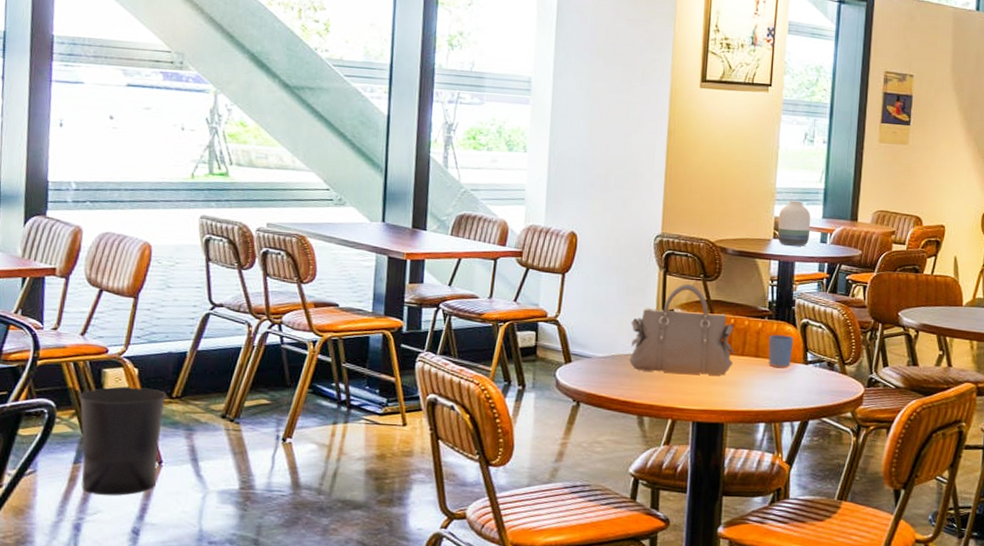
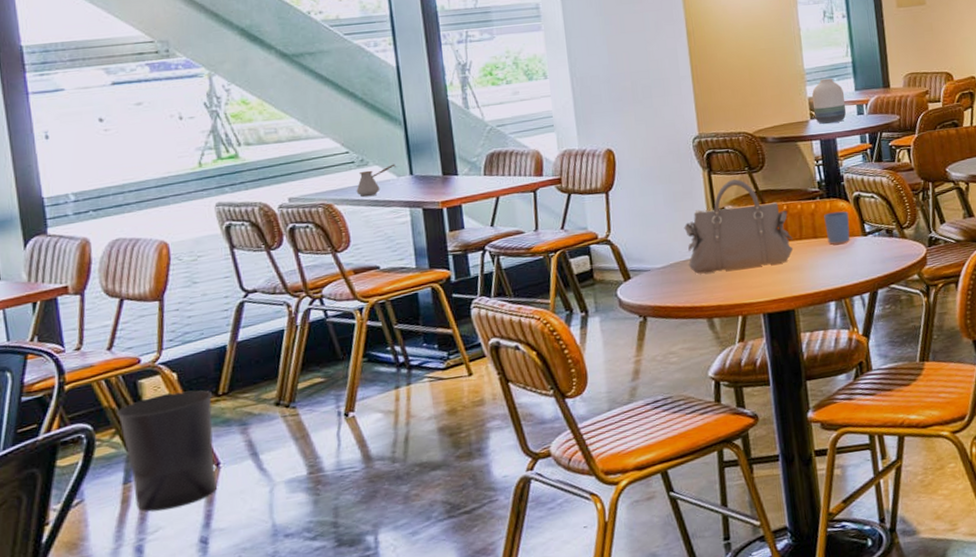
coffee pot: none [329,208,372,235] -> present [356,163,397,197]

